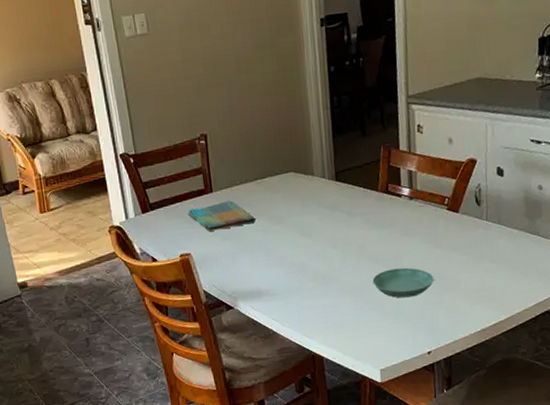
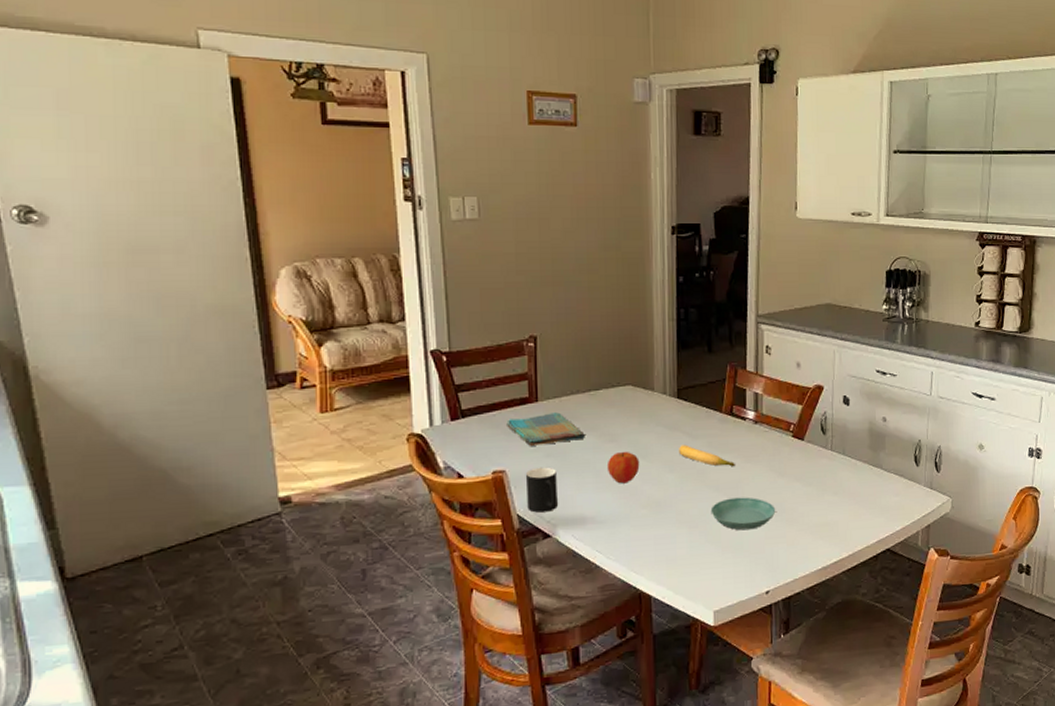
cup: none [207,248,237,288] -> present [525,467,558,513]
apple: none [276,231,306,260] -> present [606,451,640,484]
banana: none [340,222,393,241] -> present [679,444,735,467]

